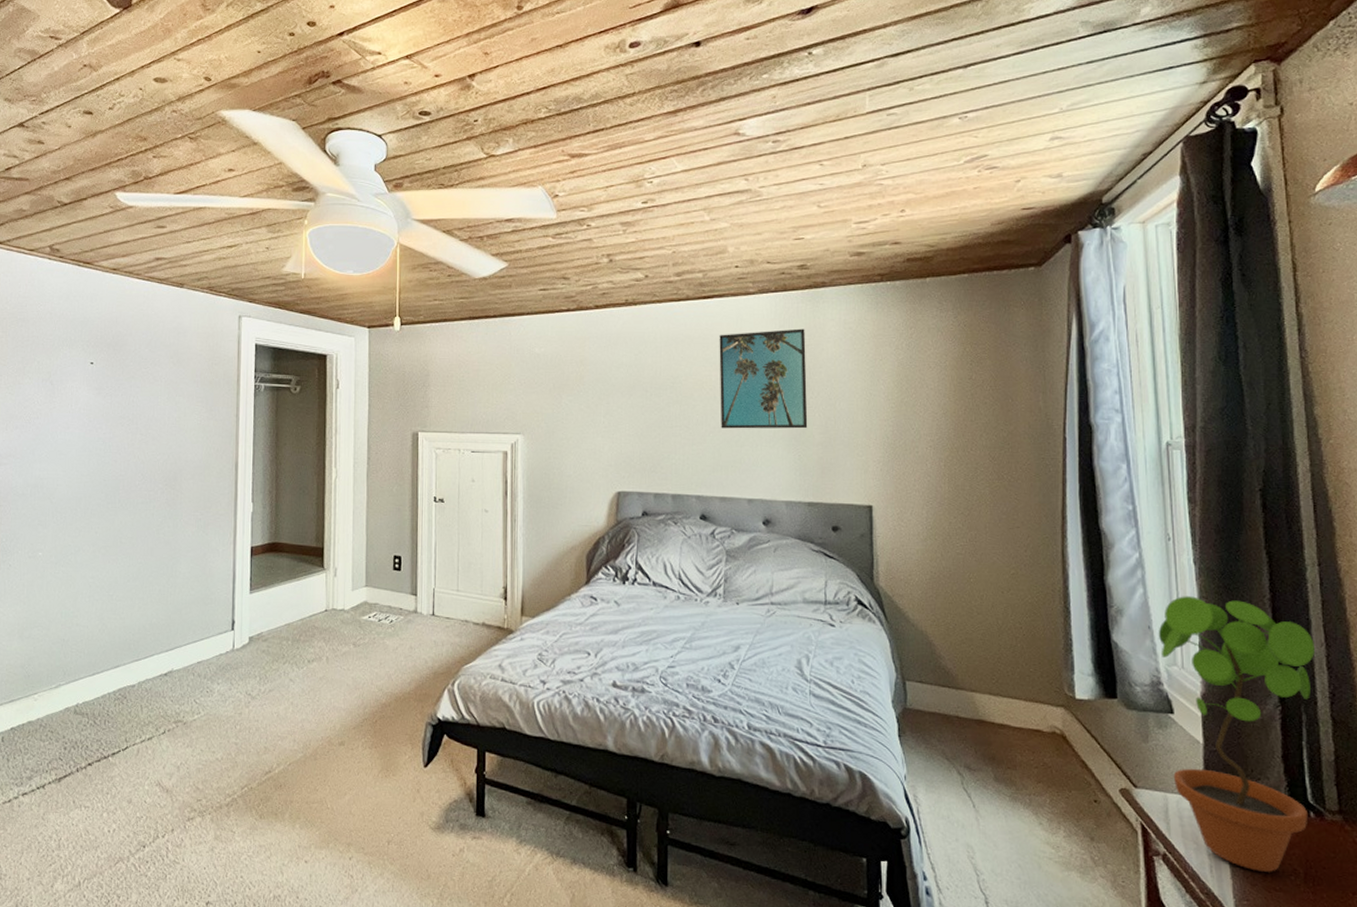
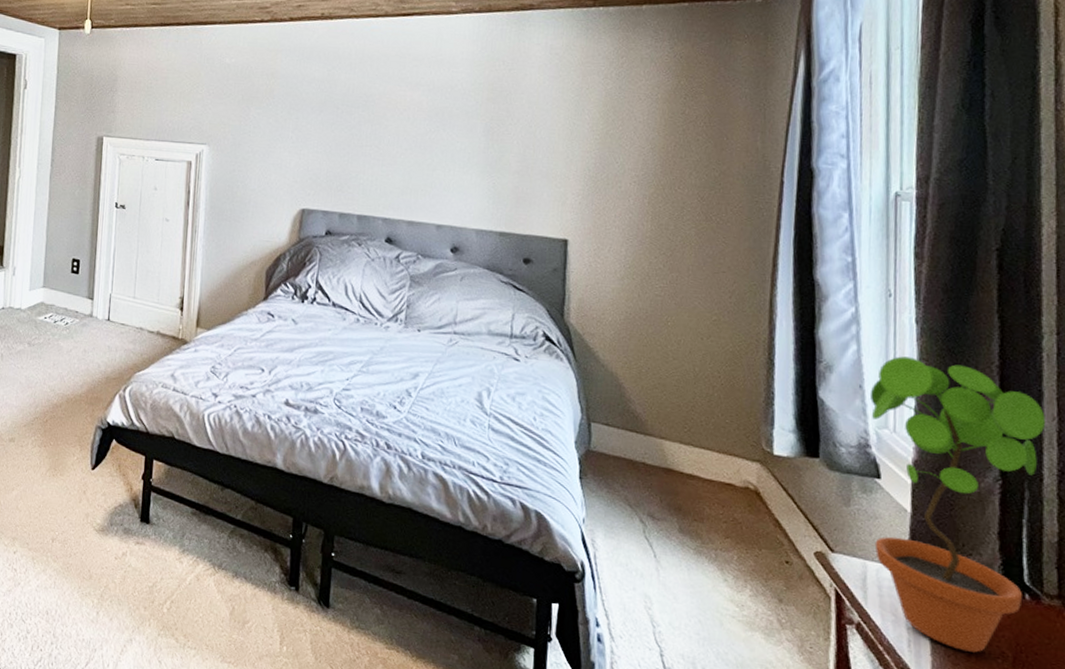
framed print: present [719,329,808,429] -> none [413,51,508,156]

